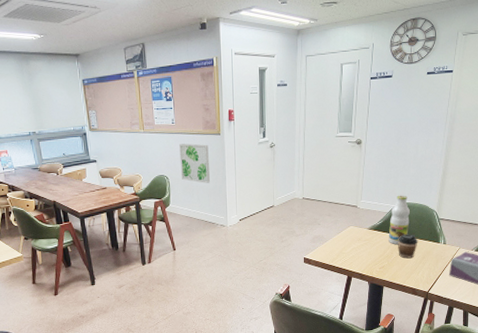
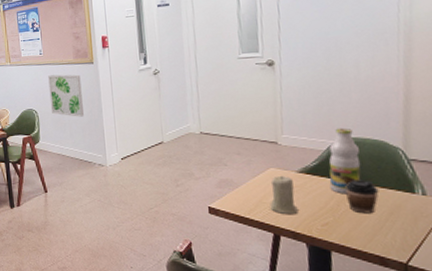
candle: none [347,232,366,261] -> present [270,176,299,214]

